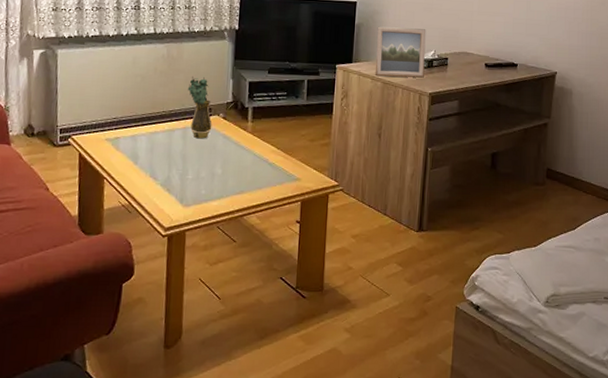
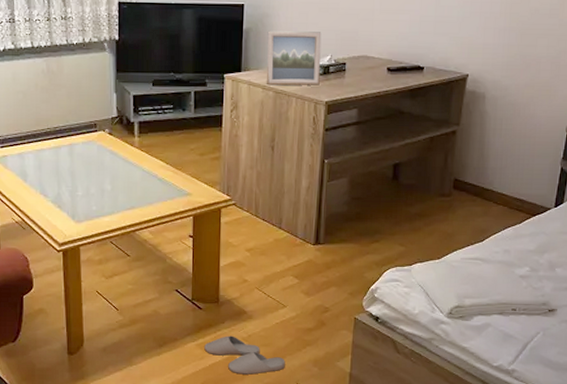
vase: present [187,77,212,139] -> none [70,92,98,155]
slippers: none [306,326,388,369] -> present [204,335,285,375]

